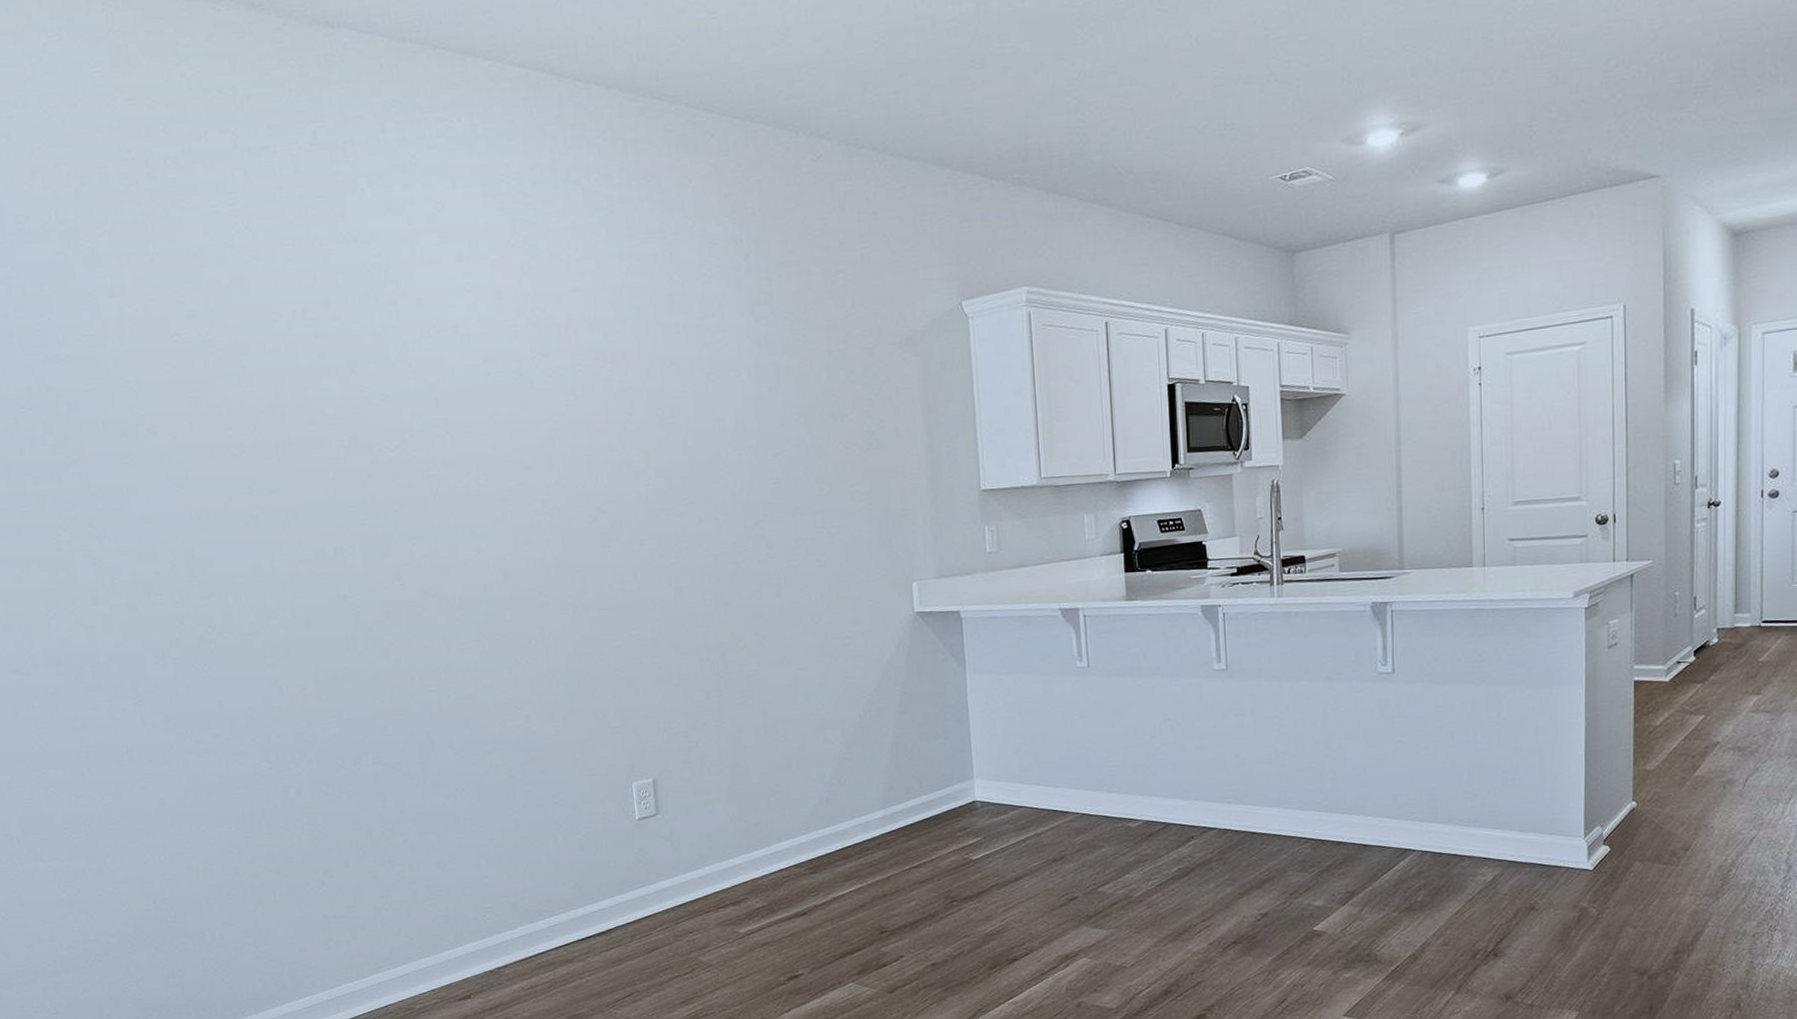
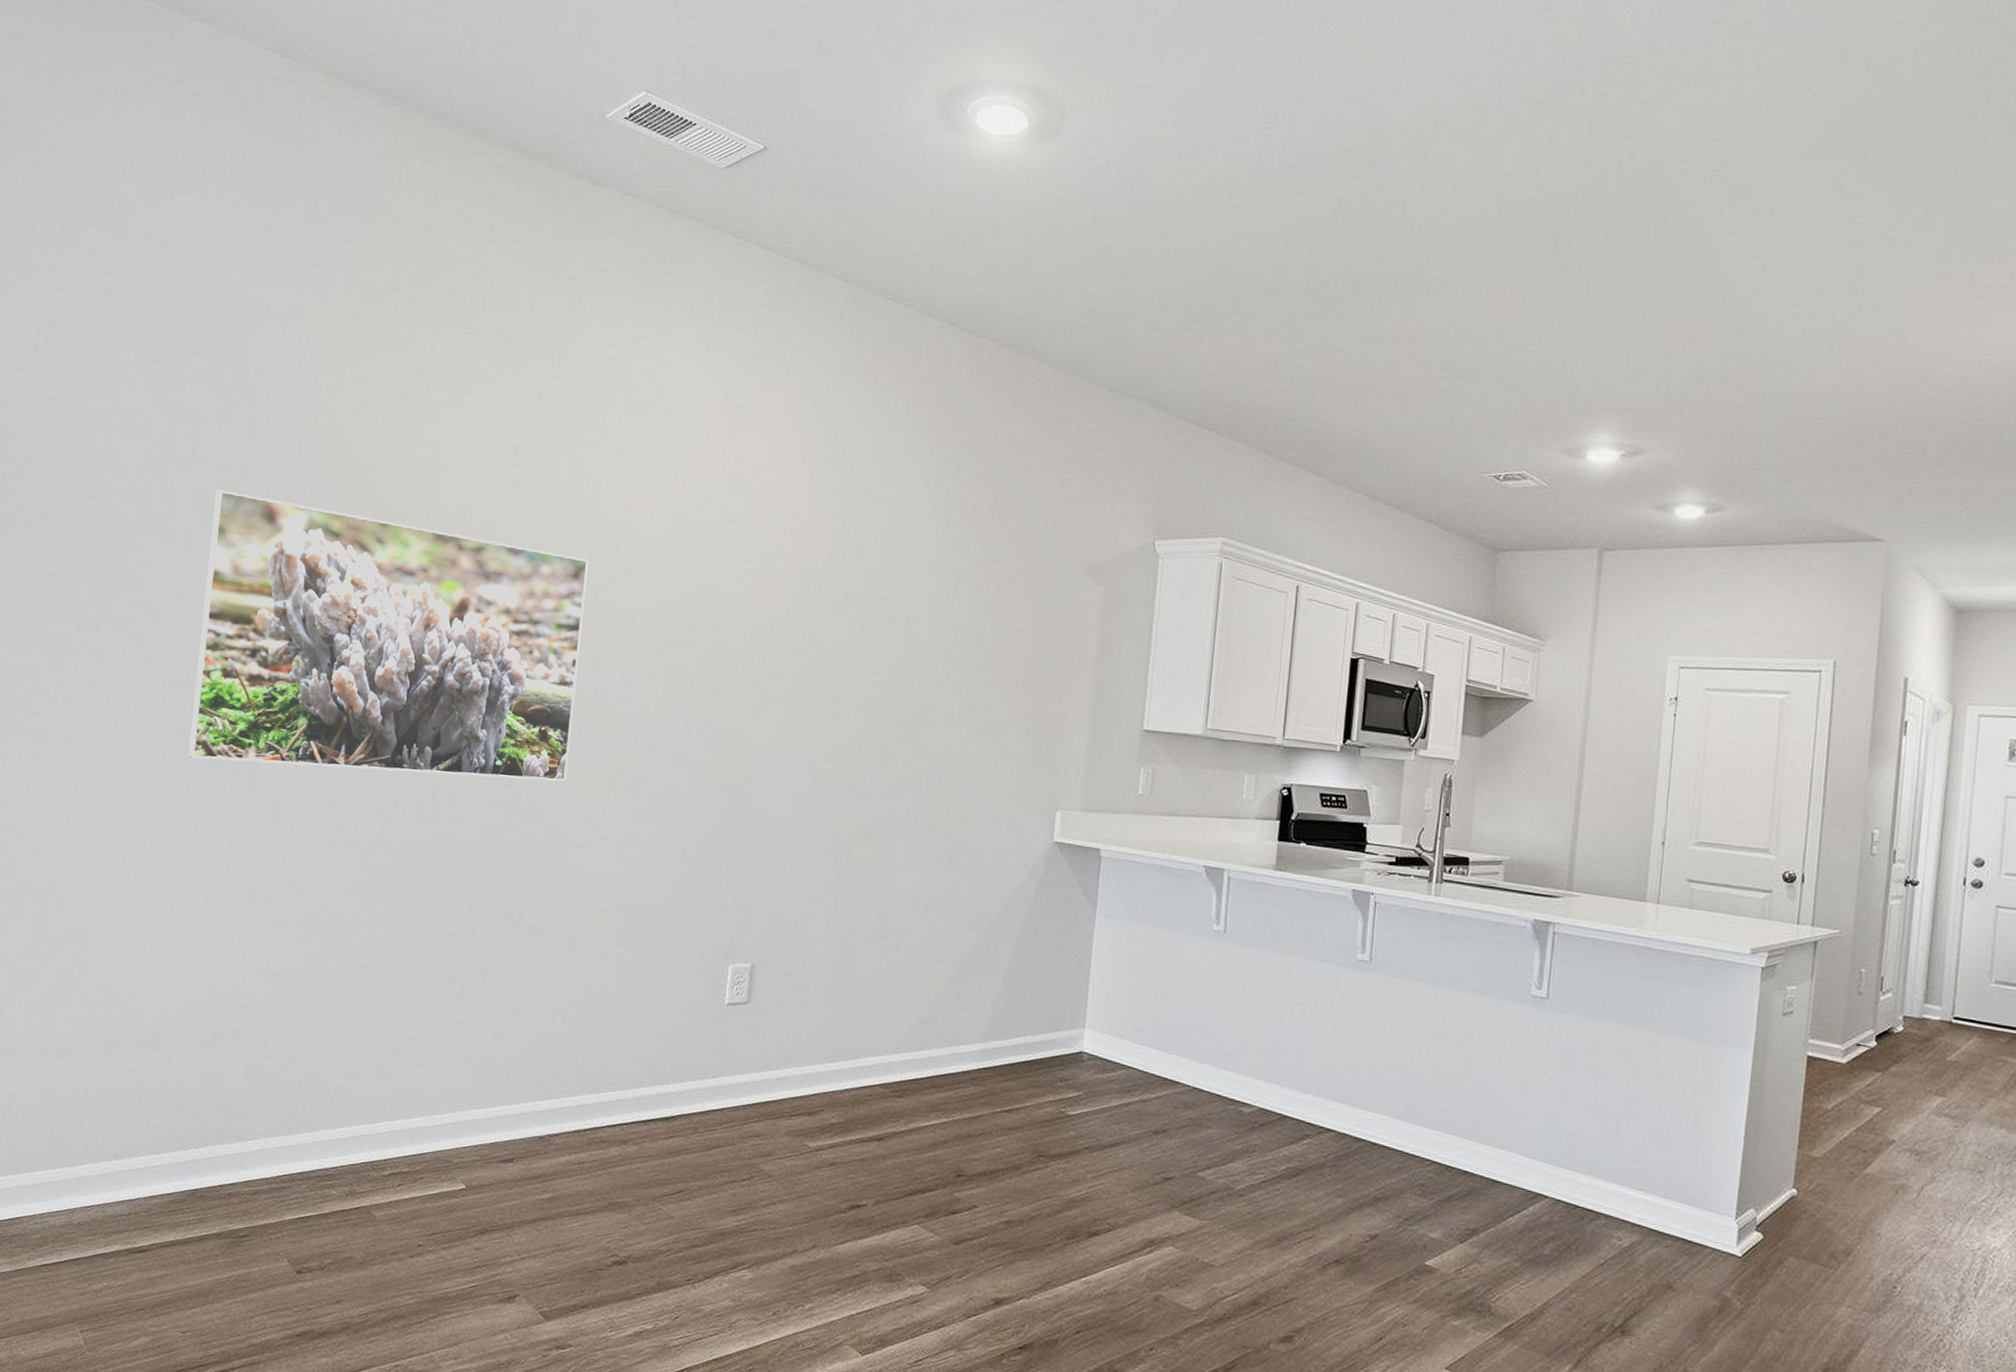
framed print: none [24,415,440,684] -> present [188,490,589,782]

